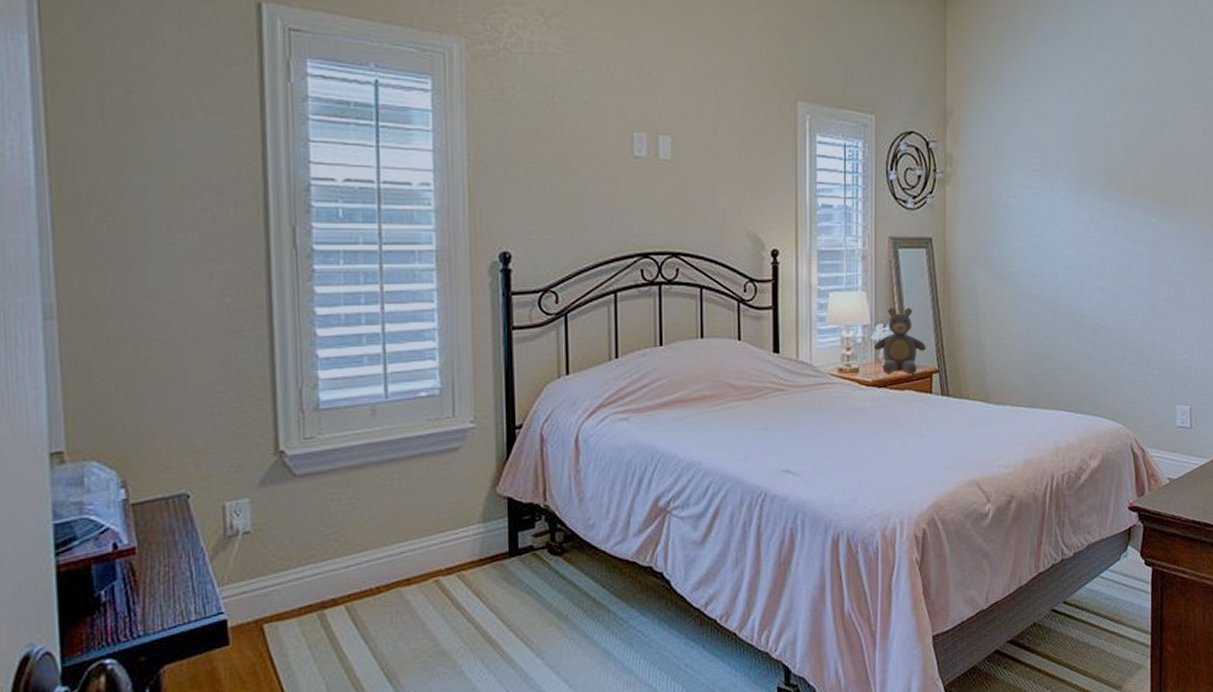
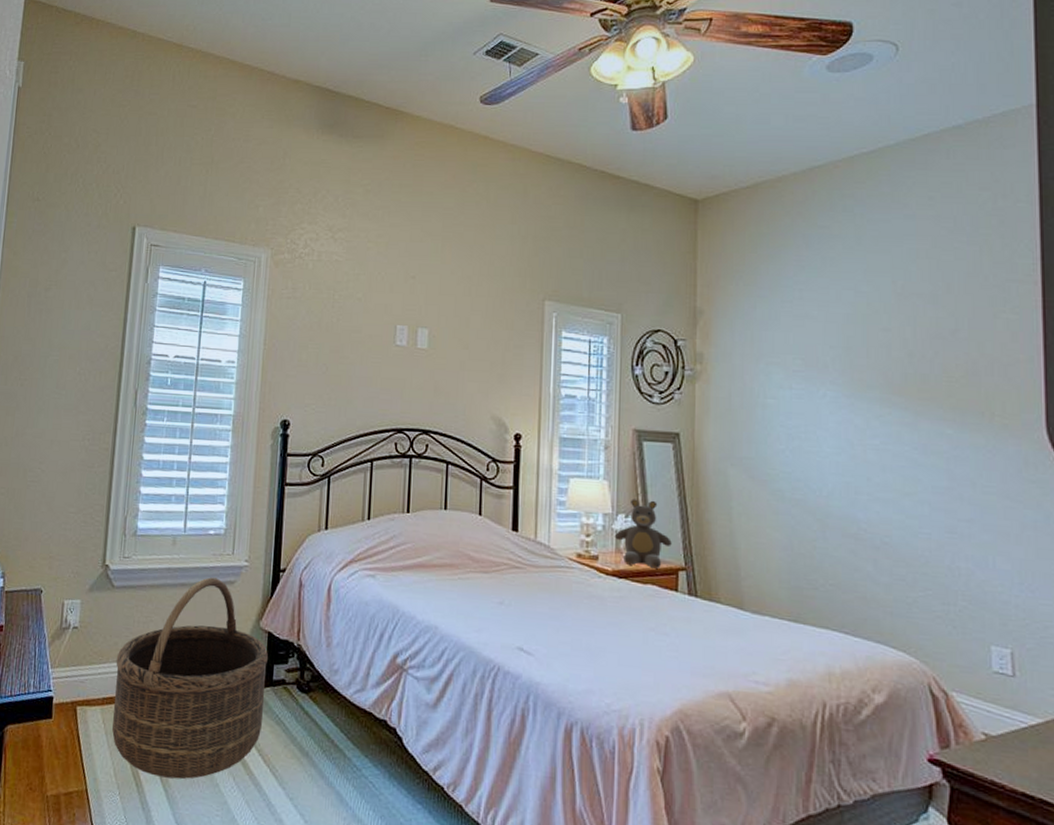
basket: none [311,446,510,680] -> present [112,577,268,780]

